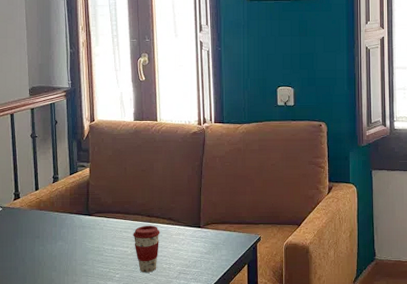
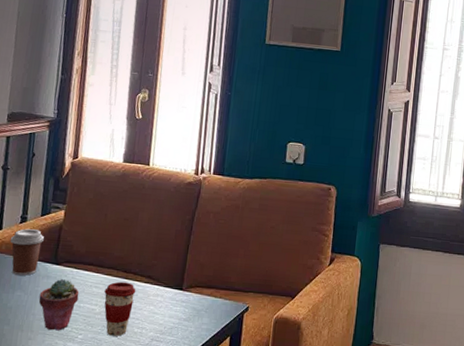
coffee cup: none [46,187,76,227] -> present [9,229,45,276]
potted succulent: none [78,227,112,273] -> present [38,278,80,331]

